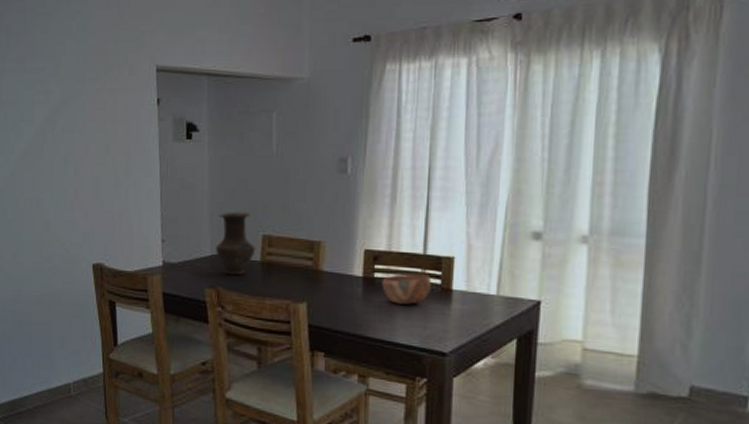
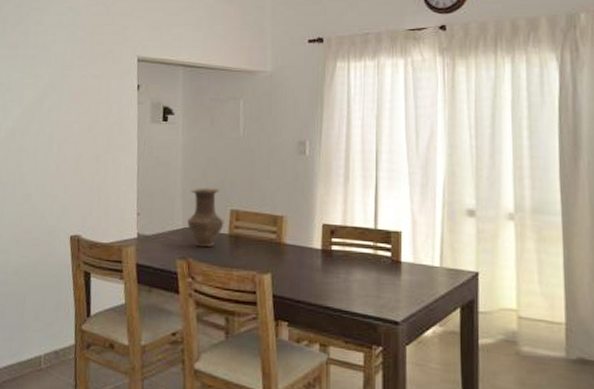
bowl: present [382,274,432,305] -> none [339,246,383,276]

